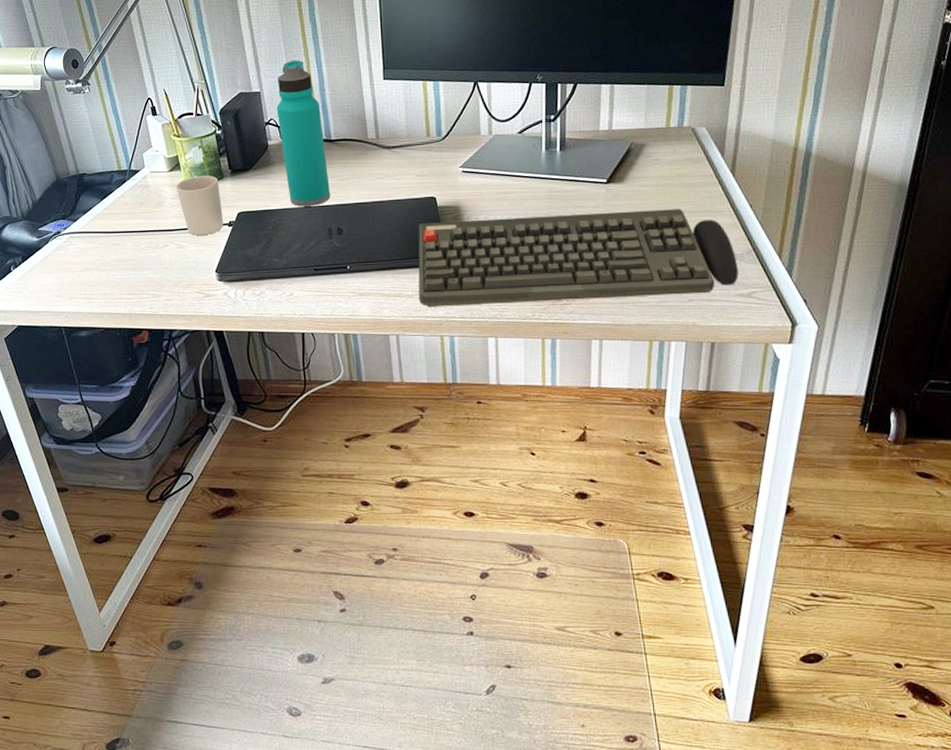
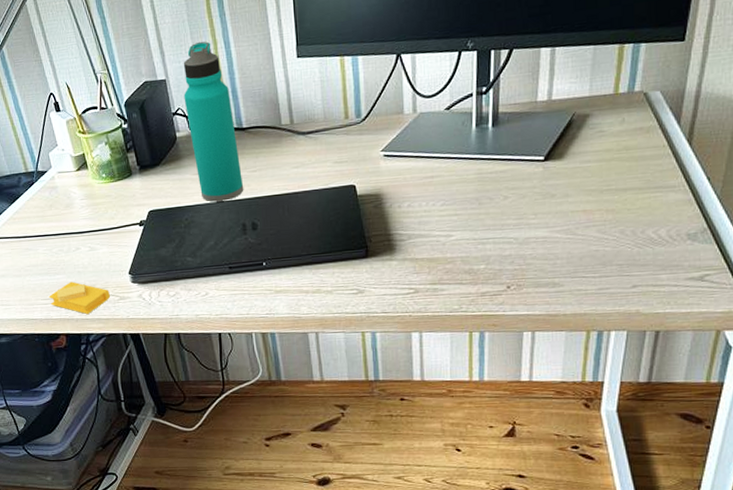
sticky notes: none [133,277,195,311] -> present [48,281,110,315]
mug: present [176,175,224,236] -> none [84,172,135,237]
computer keyboard: present [418,209,715,308] -> none [336,185,663,303]
computer mouse: present [692,219,738,285] -> none [639,196,690,269]

